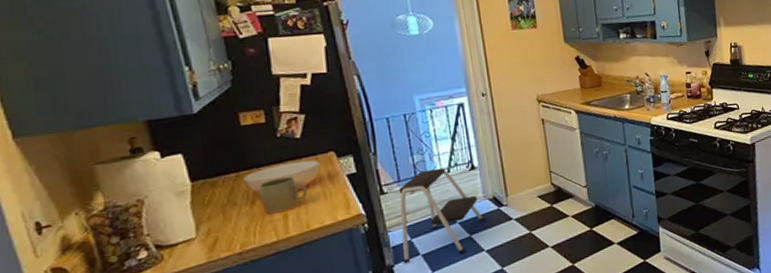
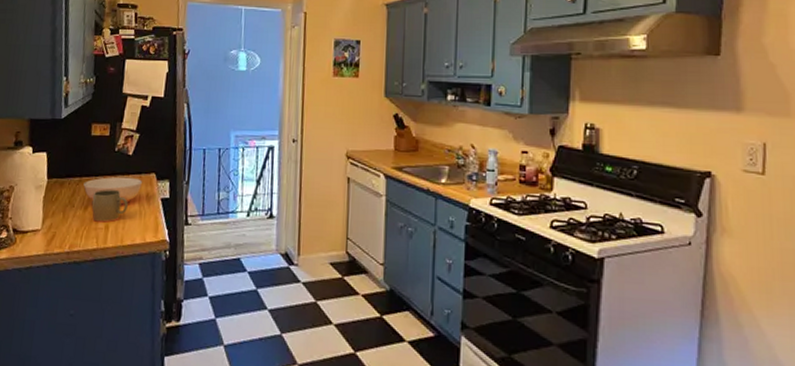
step stool: present [398,167,486,264] -> none [192,209,274,307]

